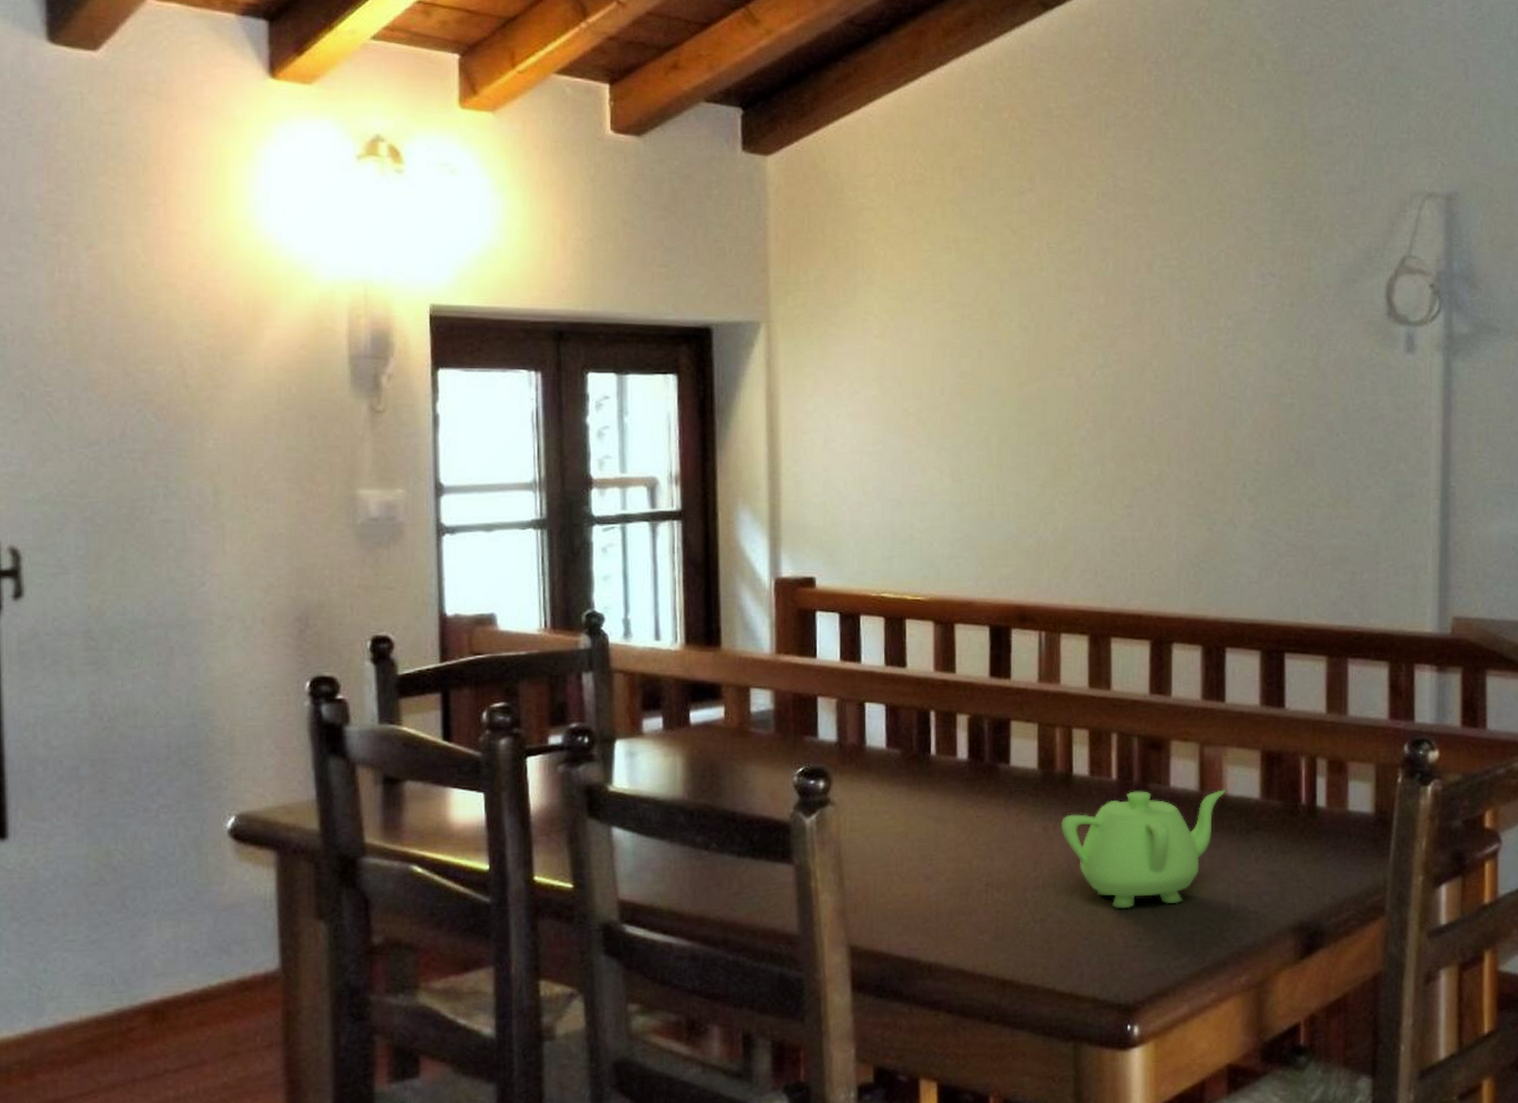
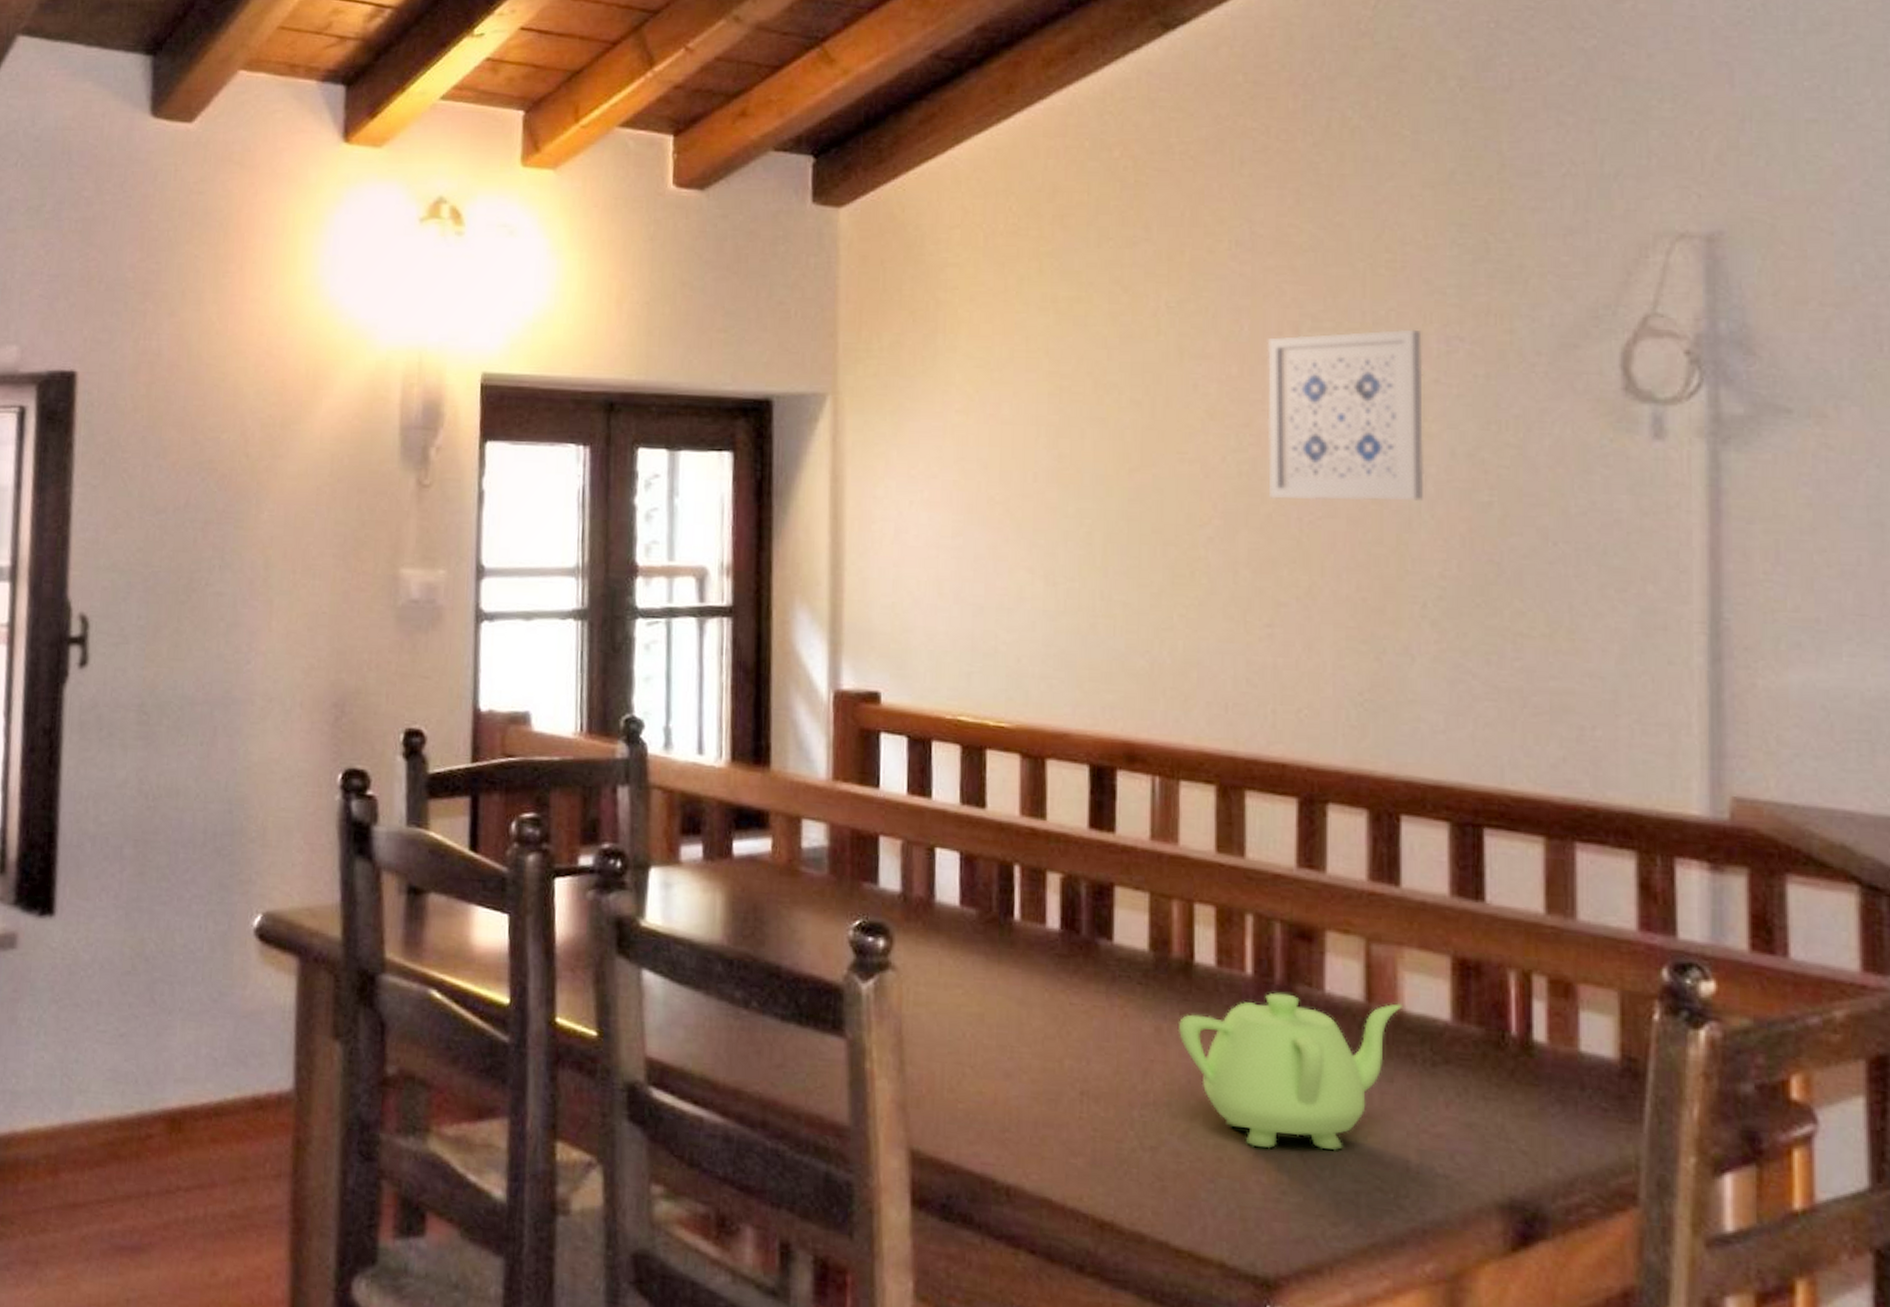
wall art: none [1127,267,1245,406] -> present [1267,329,1425,502]

